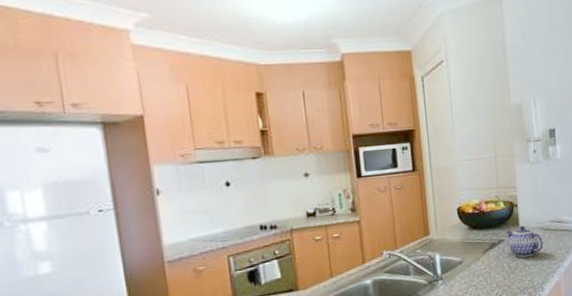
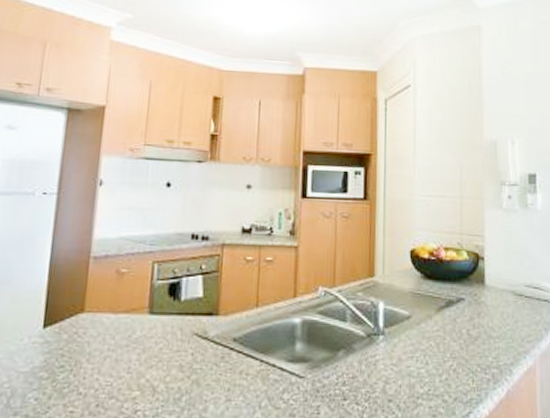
teapot: present [506,226,544,258] -> none [467,286,515,327]

